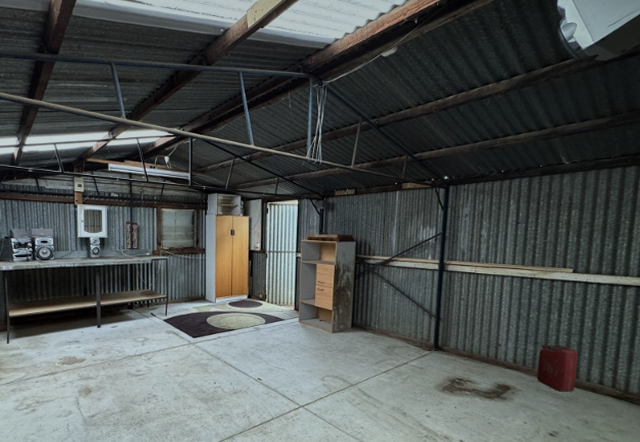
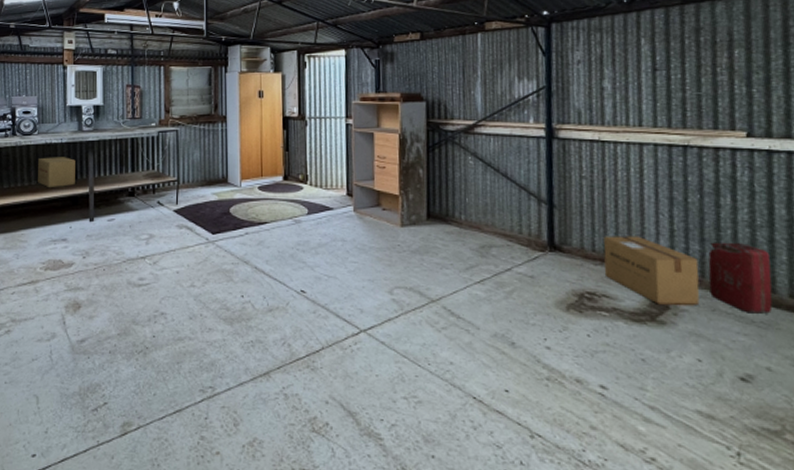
box: none [55,278,85,302] -> present [38,157,76,188]
box: none [470,340,532,387] -> present [603,236,700,305]

